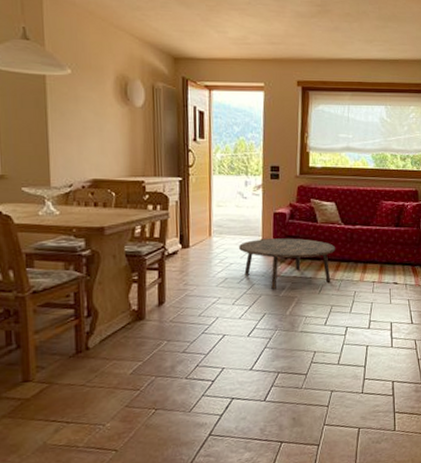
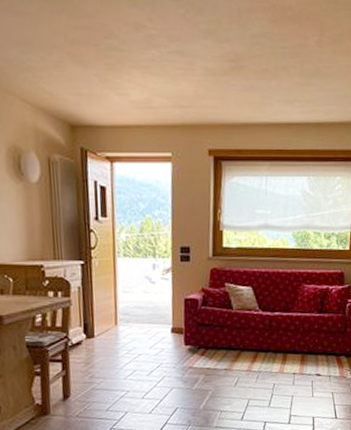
coffee table: present [238,238,336,289] -> none [146,326,253,382]

